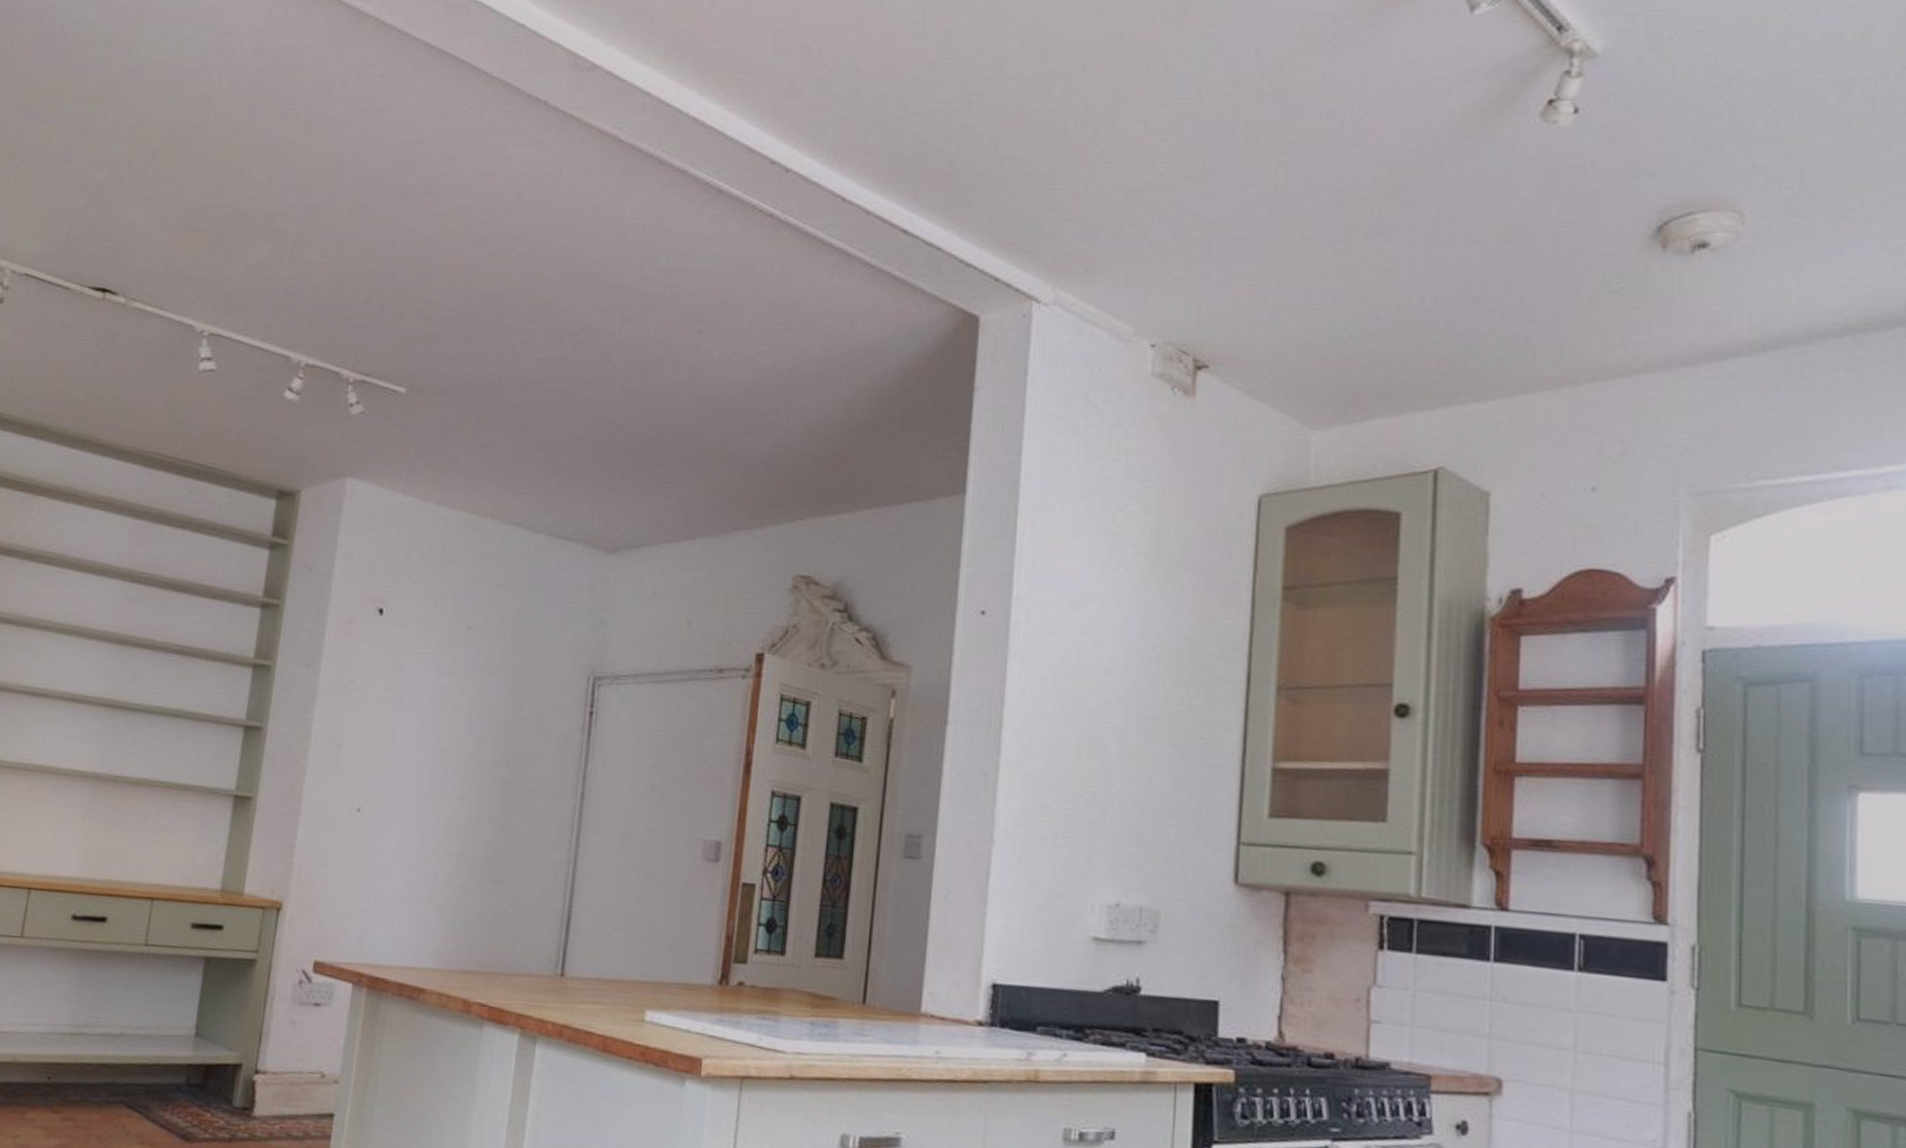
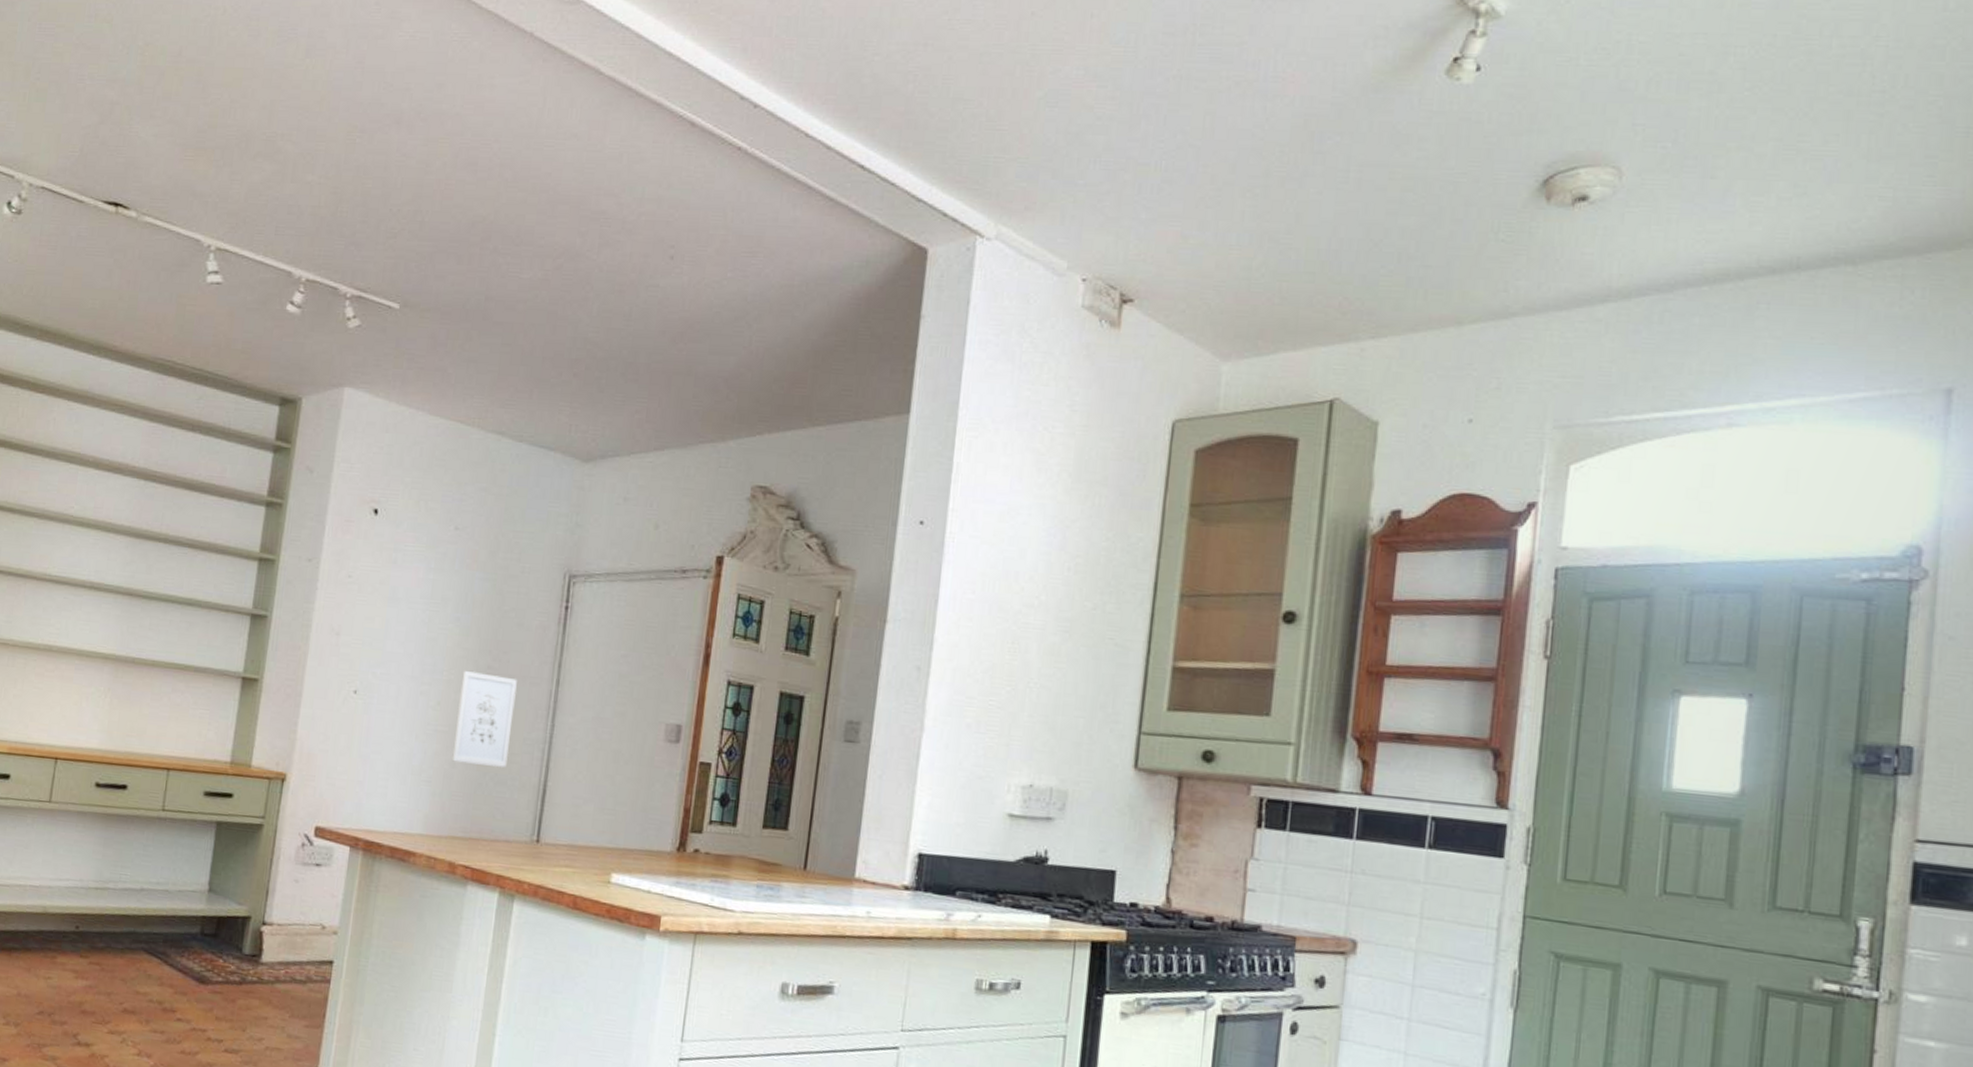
wall art: none [465,784,537,892] -> present [452,670,517,768]

